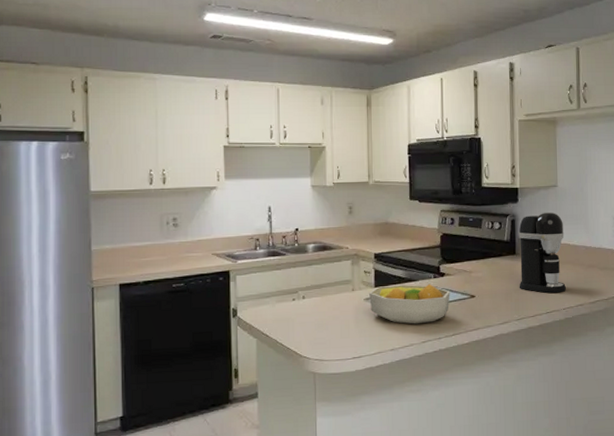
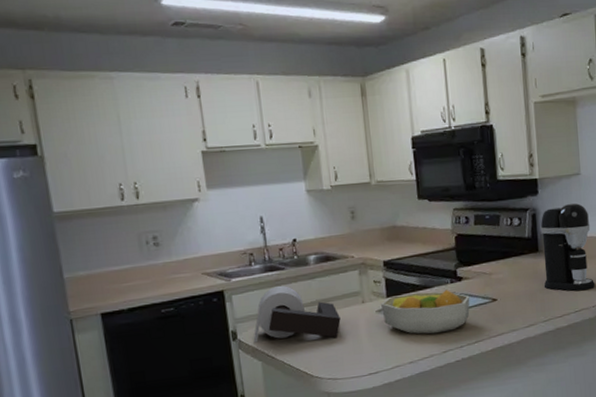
paper towel holder: none [251,269,331,321] -> present [253,285,341,343]

